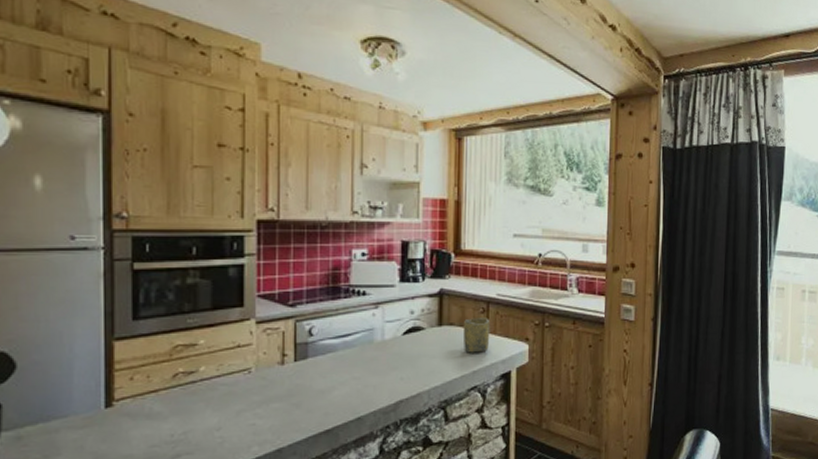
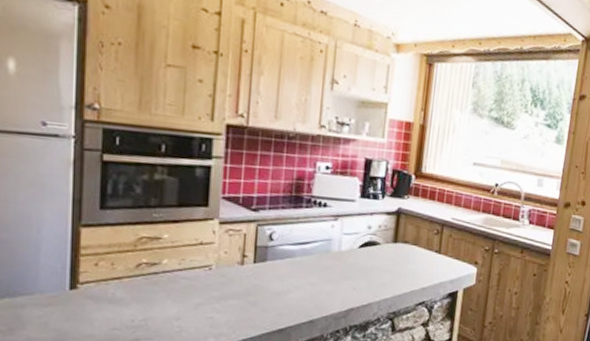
cup: present [462,318,491,353] -> none [415,238,443,271]

